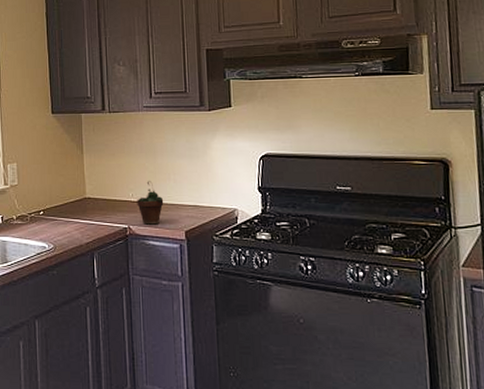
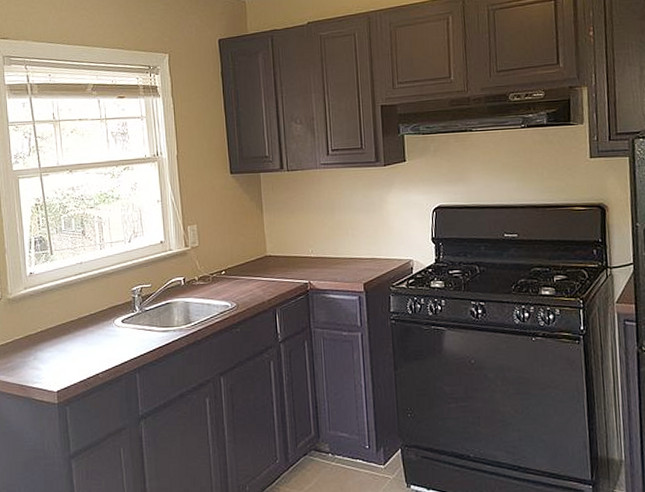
succulent plant: present [137,181,164,225] -> none [316,237,343,279]

